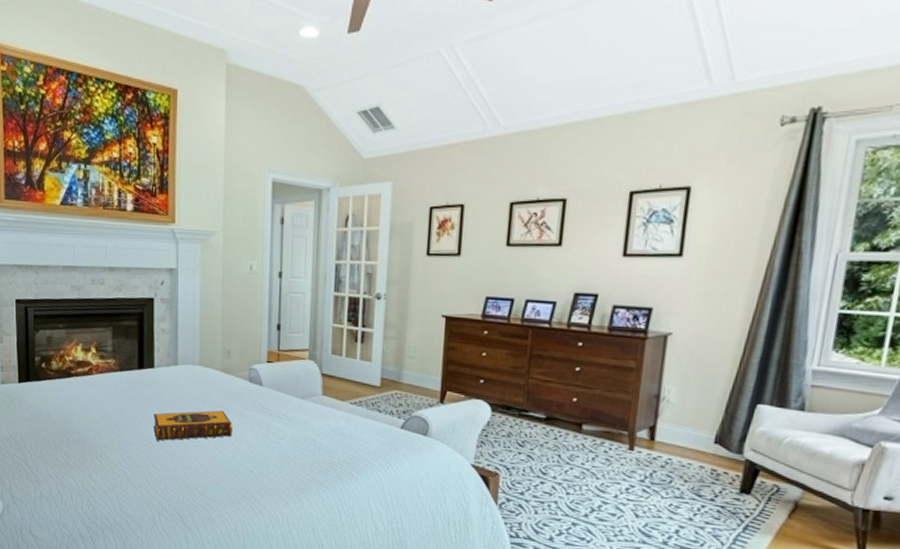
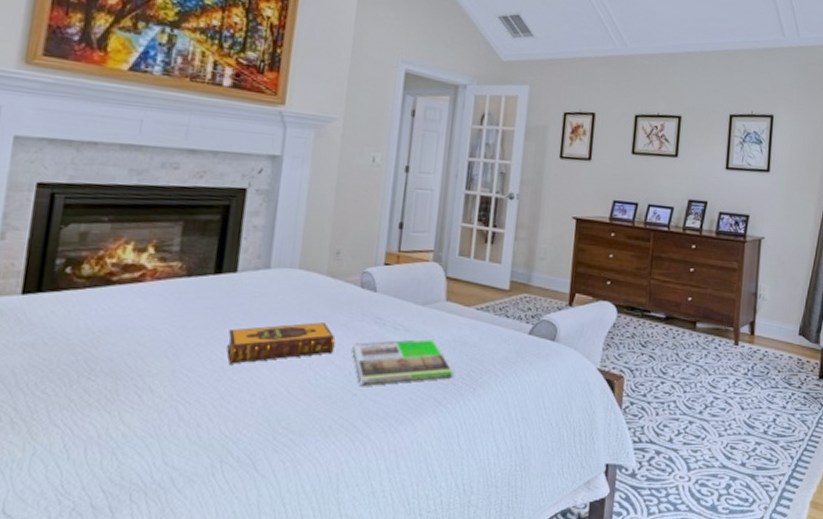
magazine: none [247,428,333,465] -> present [352,338,454,386]

